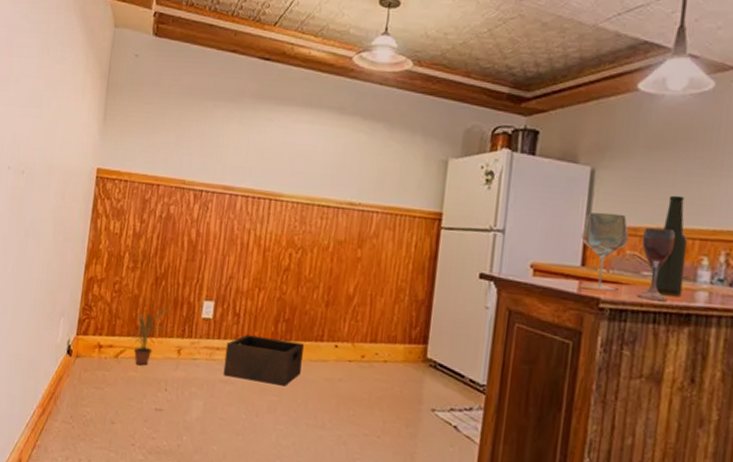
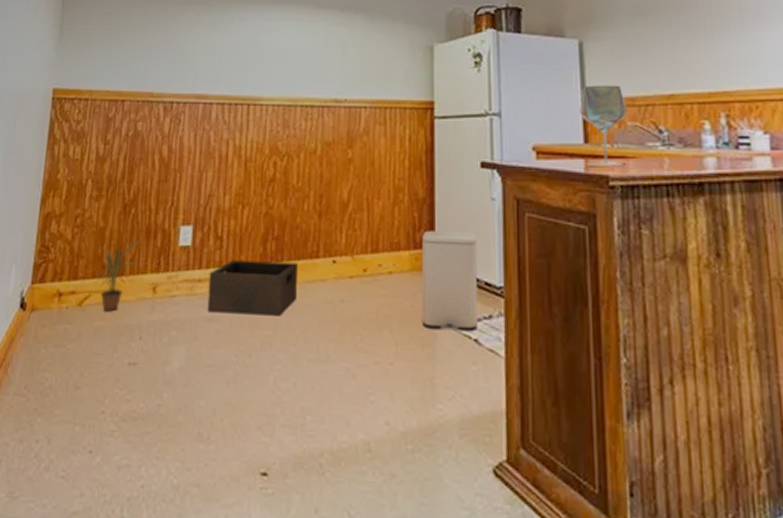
pedal bin: none [408,328,468,419] -> present [421,230,478,332]
cup: present [636,227,675,302] -> none [640,96,677,172]
beer bottle: present [655,195,688,297] -> none [659,60,691,166]

